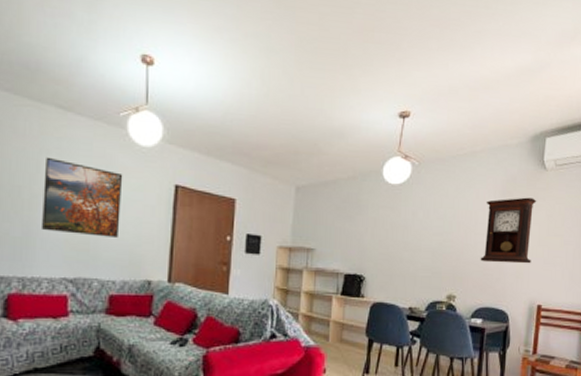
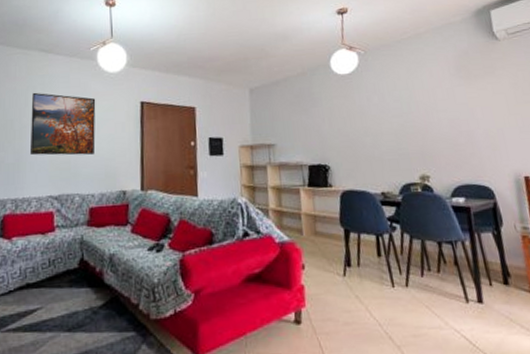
pendulum clock: present [480,197,537,264] -> none [441,68,506,138]

